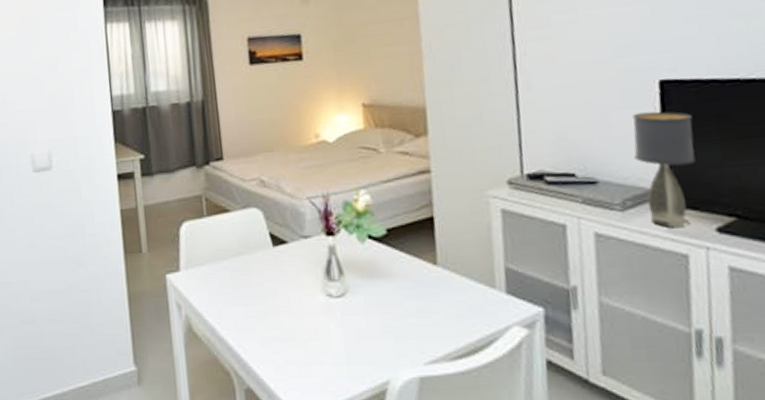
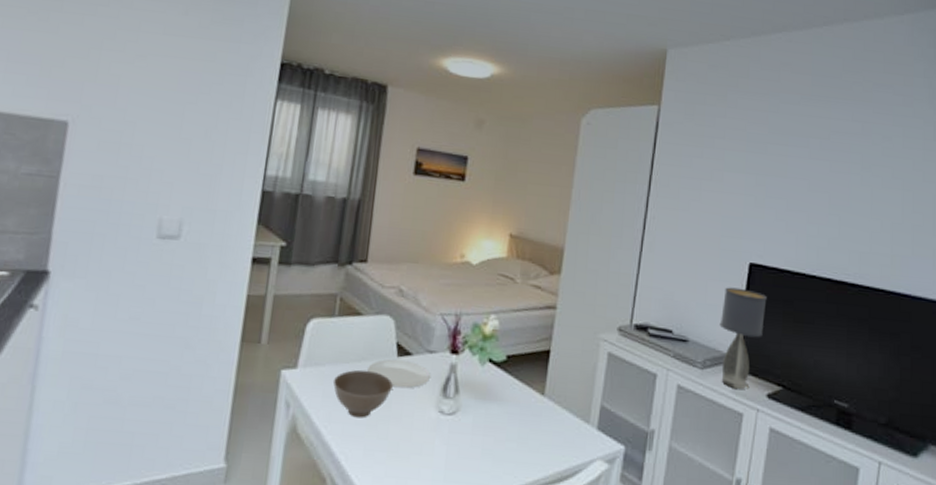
bowl: none [215,263,275,311] -> present [332,369,393,418]
plate: none [246,248,310,277] -> present [368,358,430,389]

